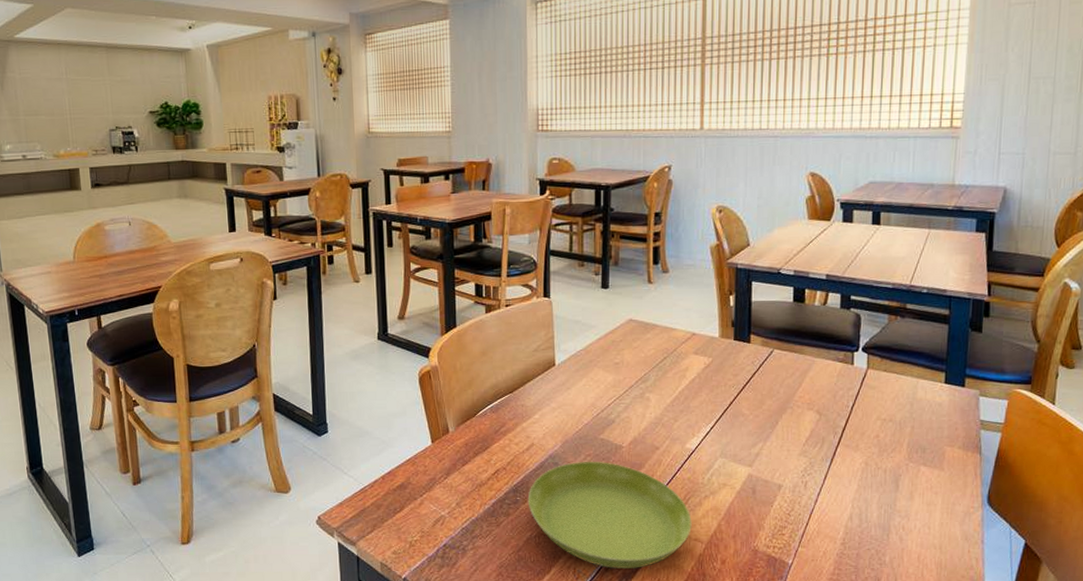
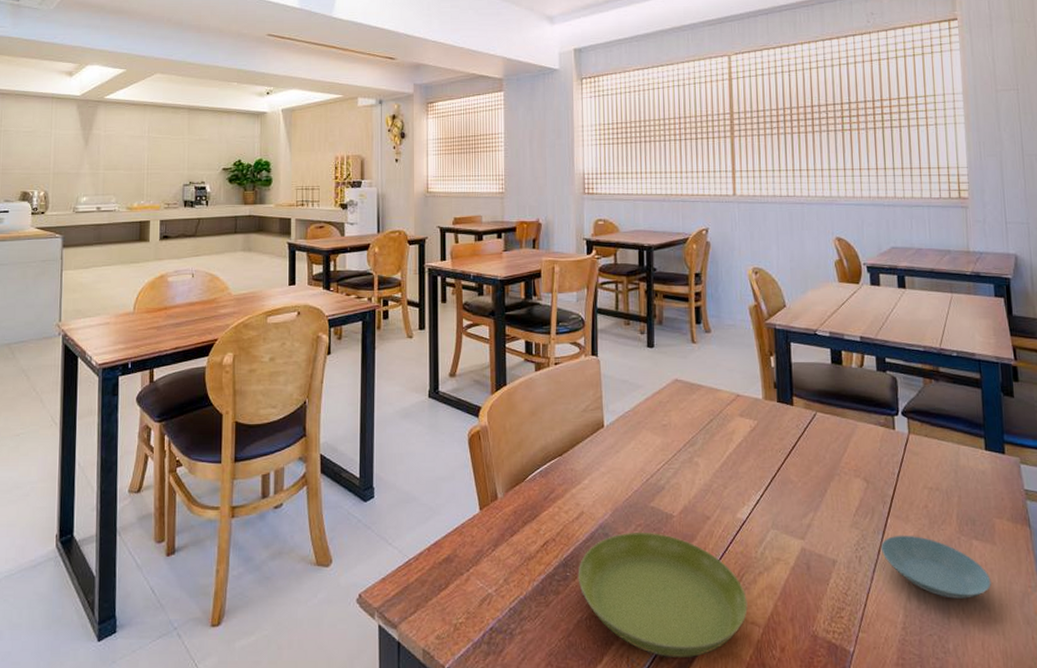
saucer: none [827,462,935,518] -> present [880,535,991,599]

